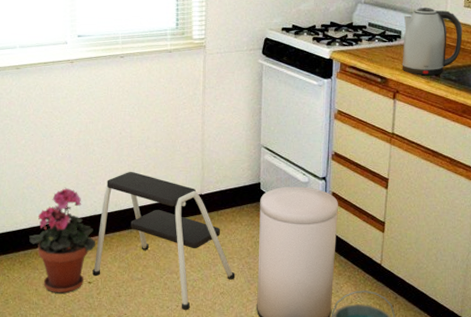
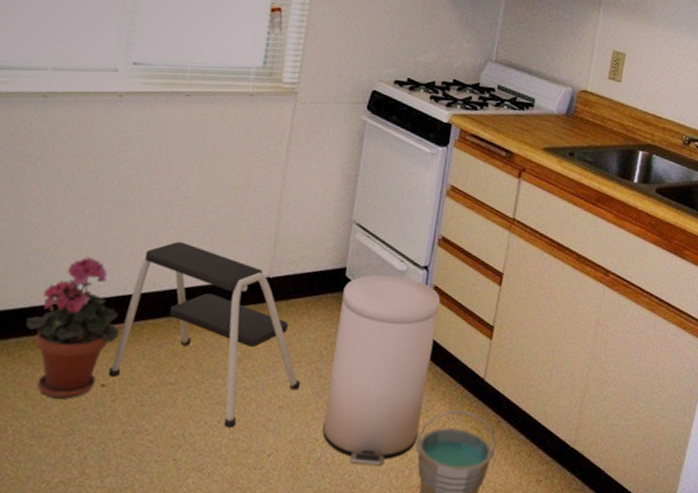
kettle: present [402,7,463,76] -> none [531,74,605,155]

